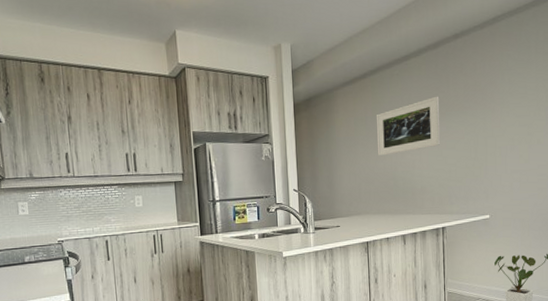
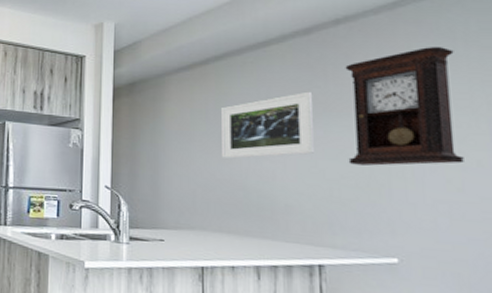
pendulum clock: none [461,54,530,151] -> present [345,47,464,166]

